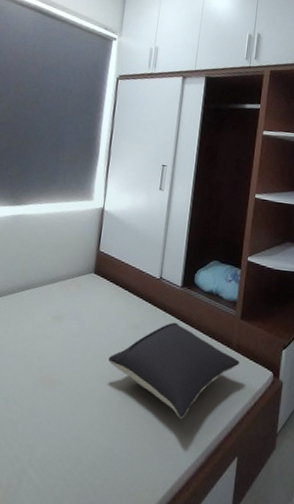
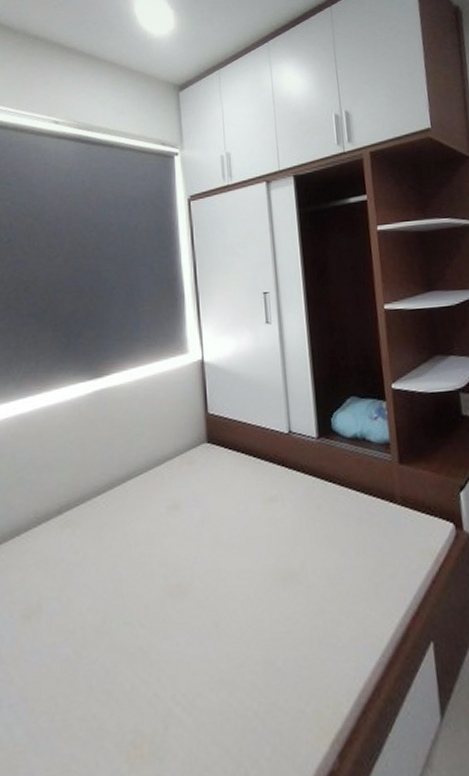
pillow: present [108,322,240,419] -> none [246,483,410,606]

